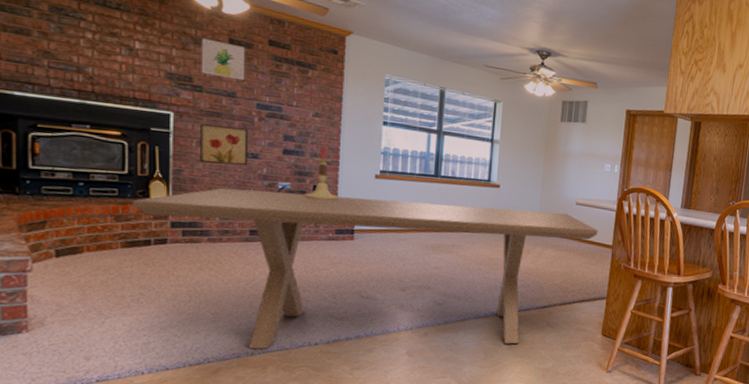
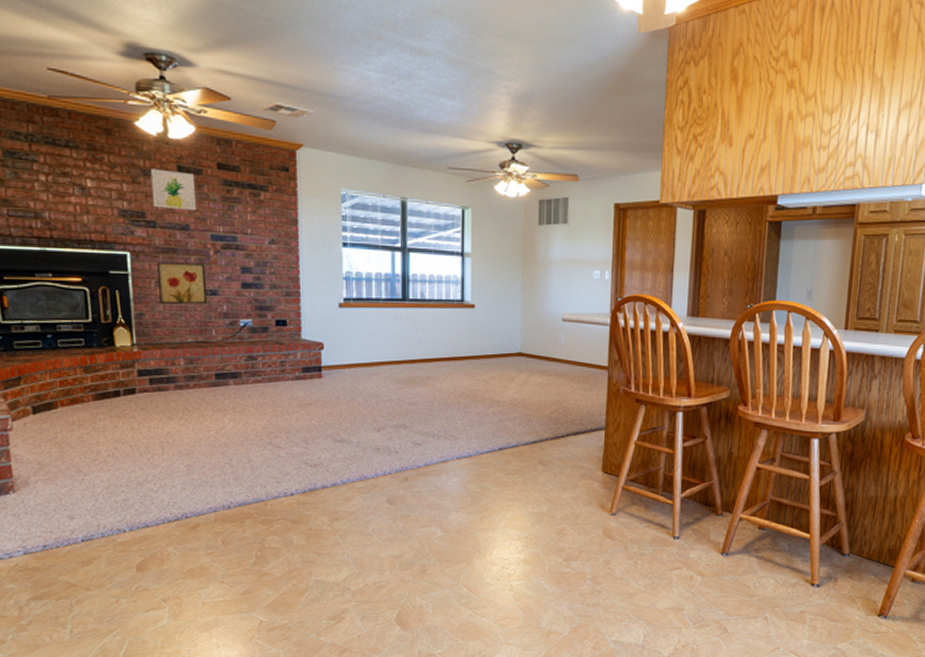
dining table: present [131,187,598,350] -> none [98,329,590,502]
candlestick: present [305,147,338,200] -> none [268,277,302,336]

